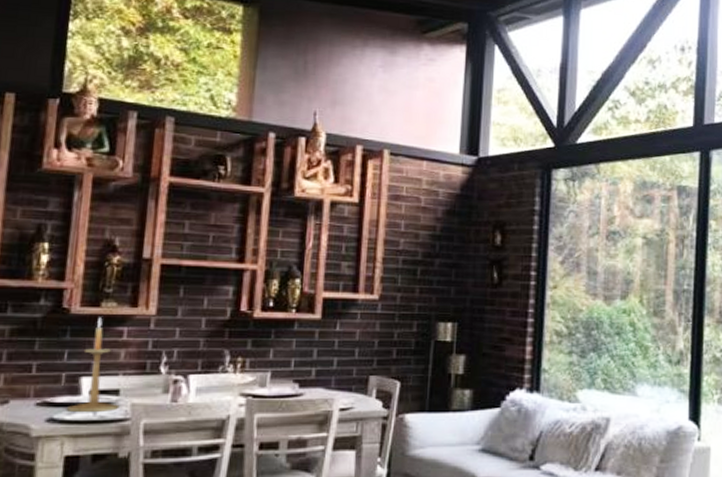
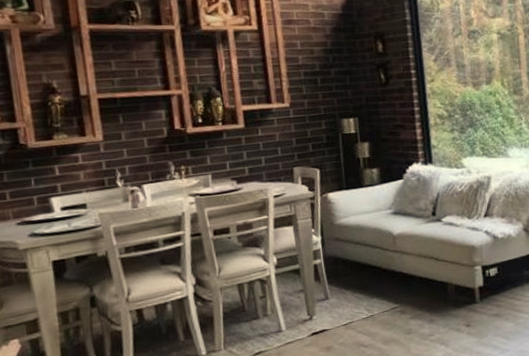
candlestick: present [67,317,120,413] -> none [45,148,90,227]

